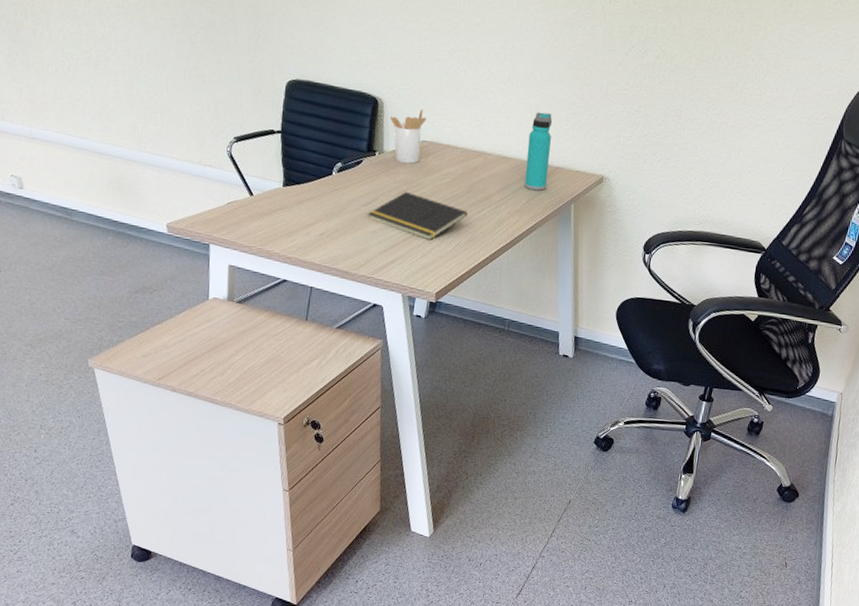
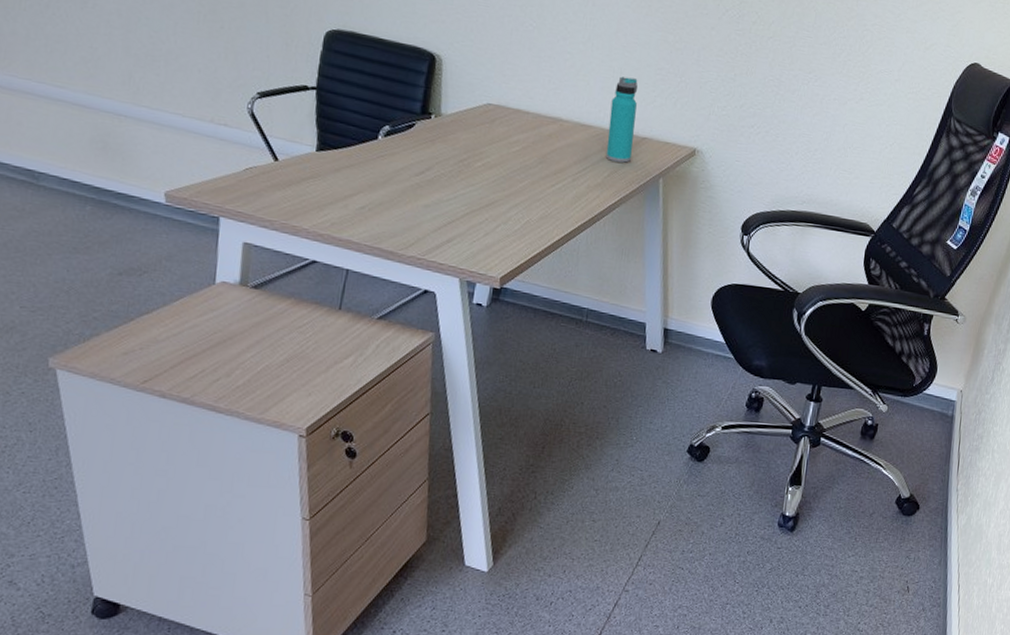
notepad: present [367,191,468,241] -> none [419,160,540,217]
utensil holder: present [390,109,427,164] -> none [449,68,494,129]

